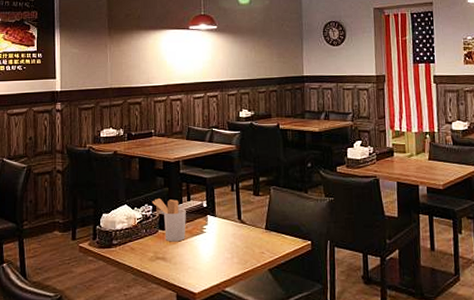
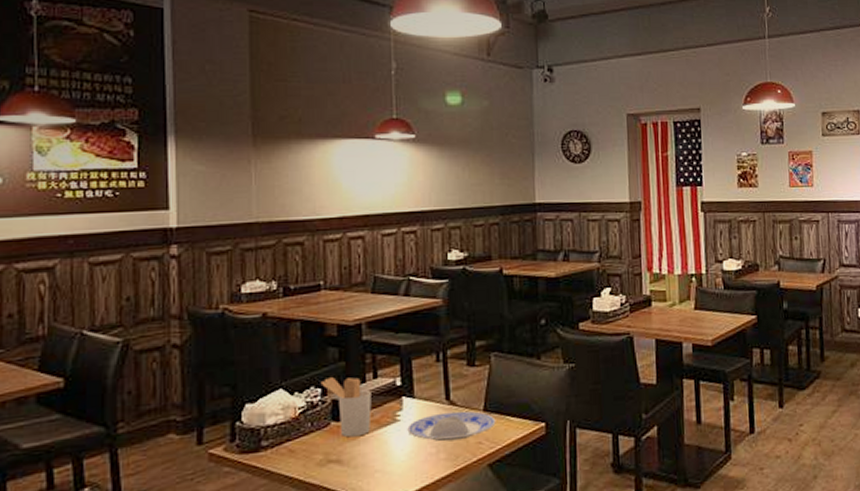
plate: none [211,228,275,250] -> present [407,411,496,442]

